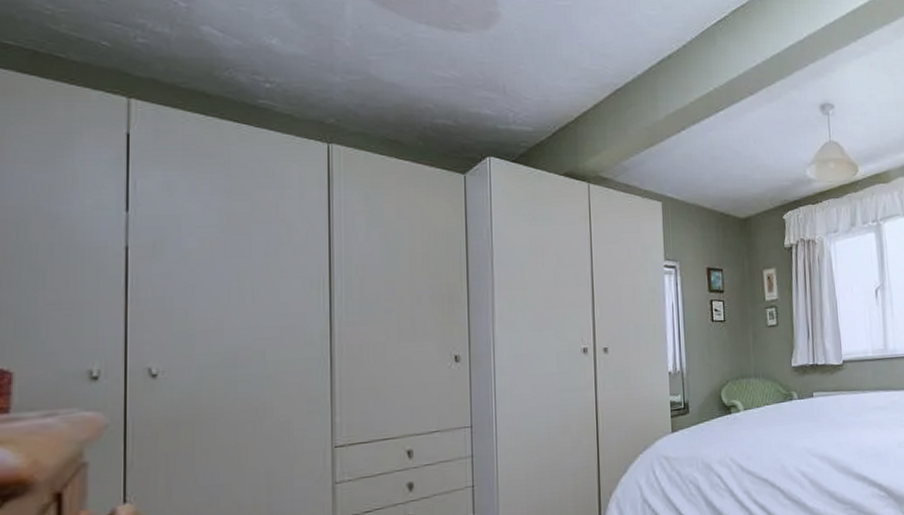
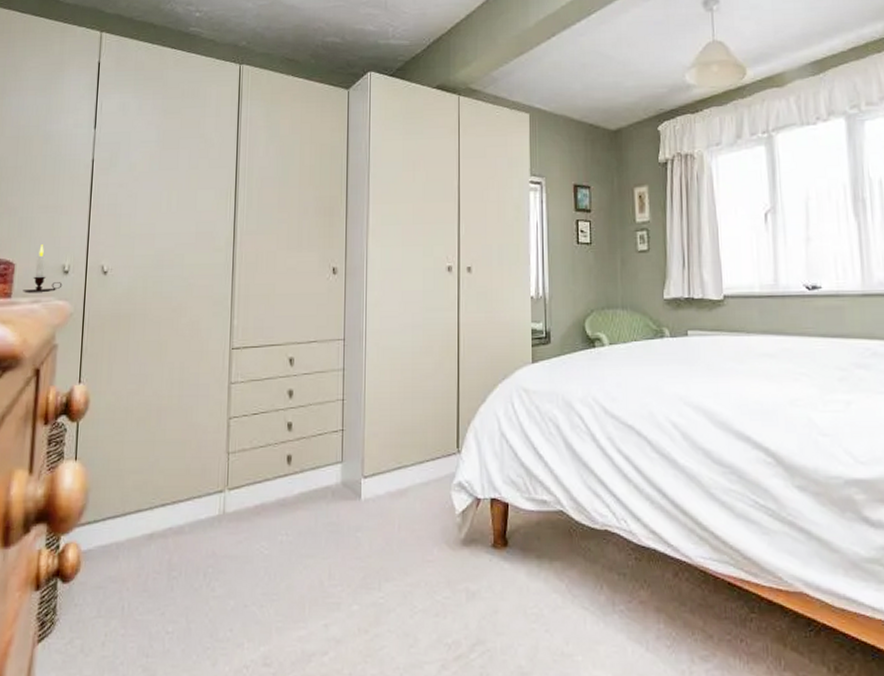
candle: none [27,348,90,407] -> present [23,245,63,294]

